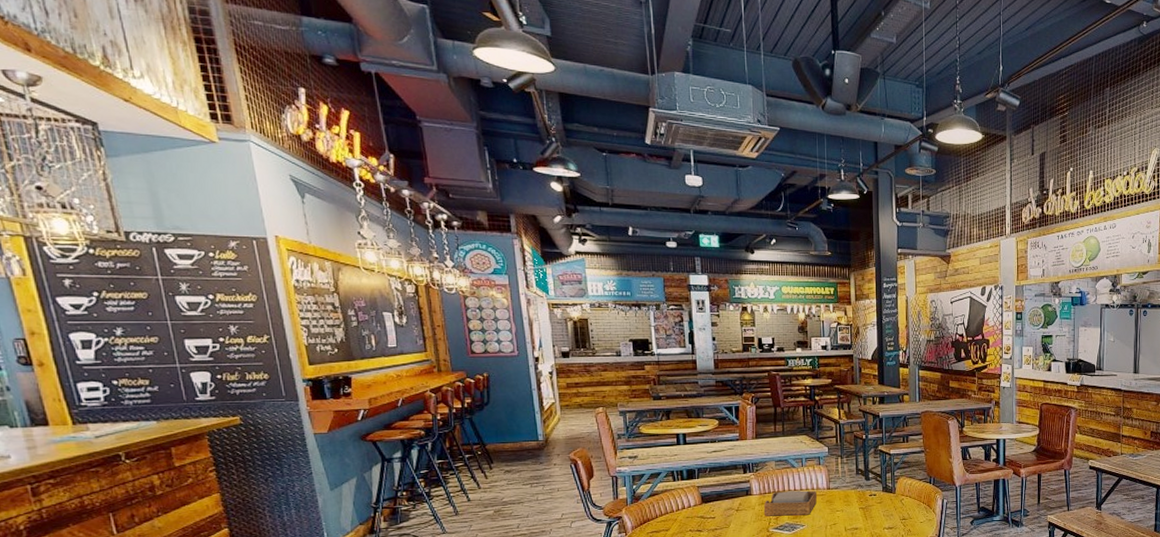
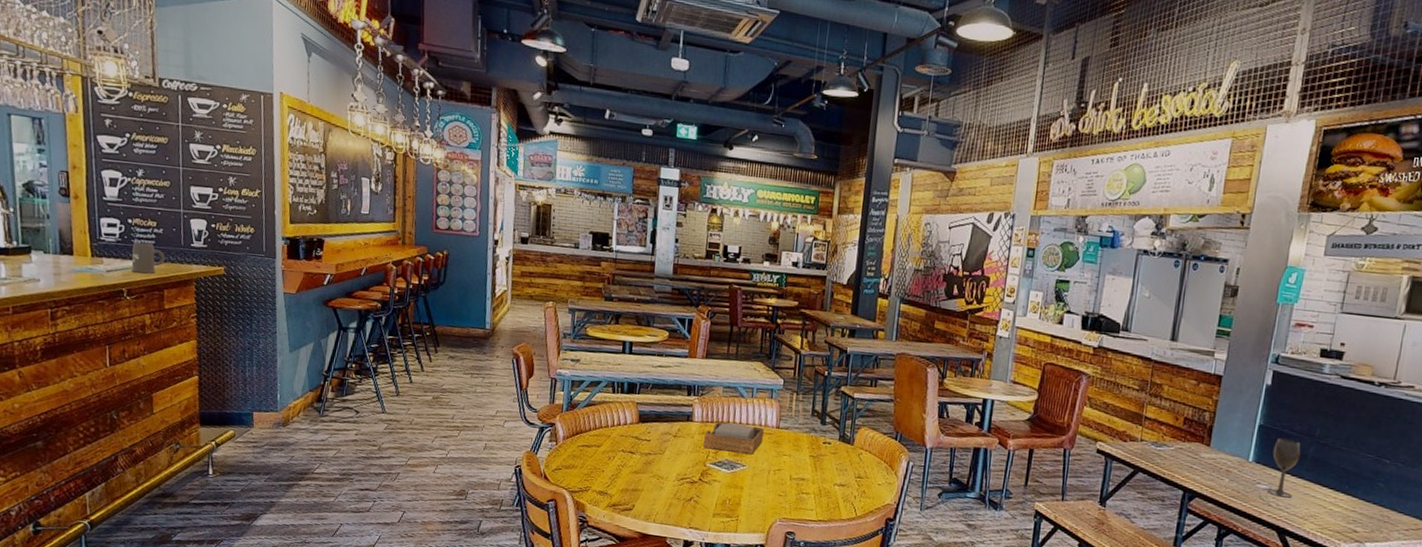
beer mug: none [124,402,166,436] -> present [131,242,165,274]

